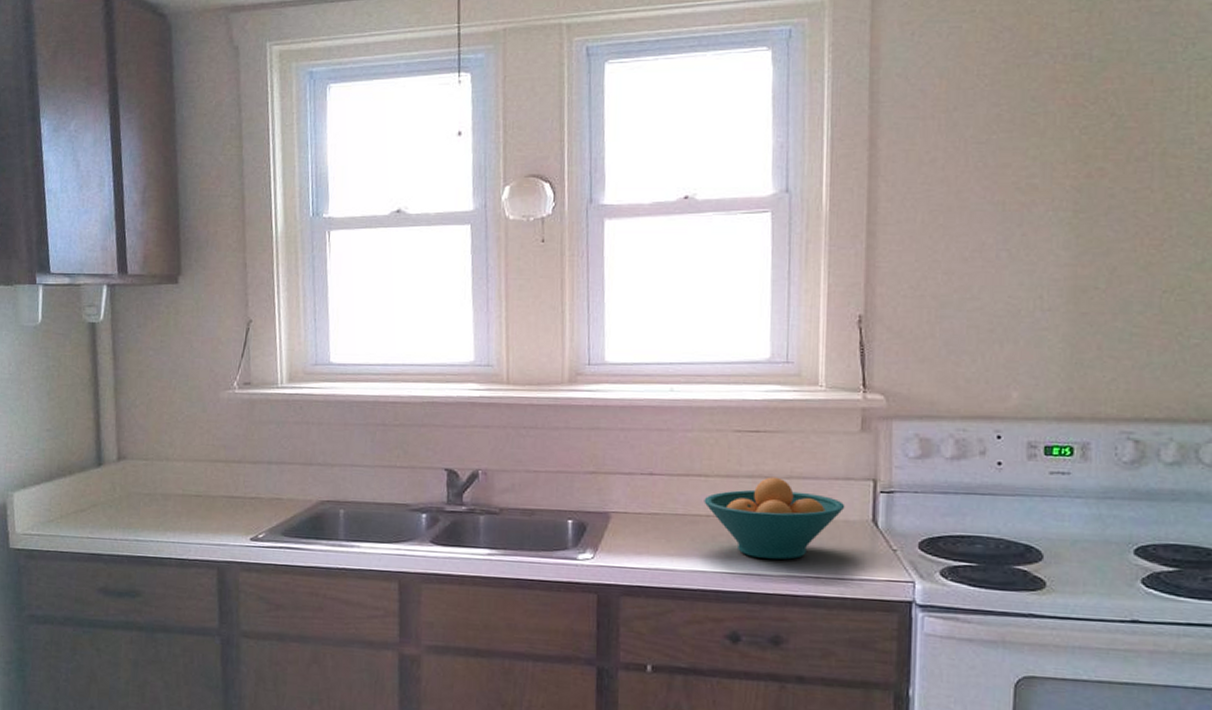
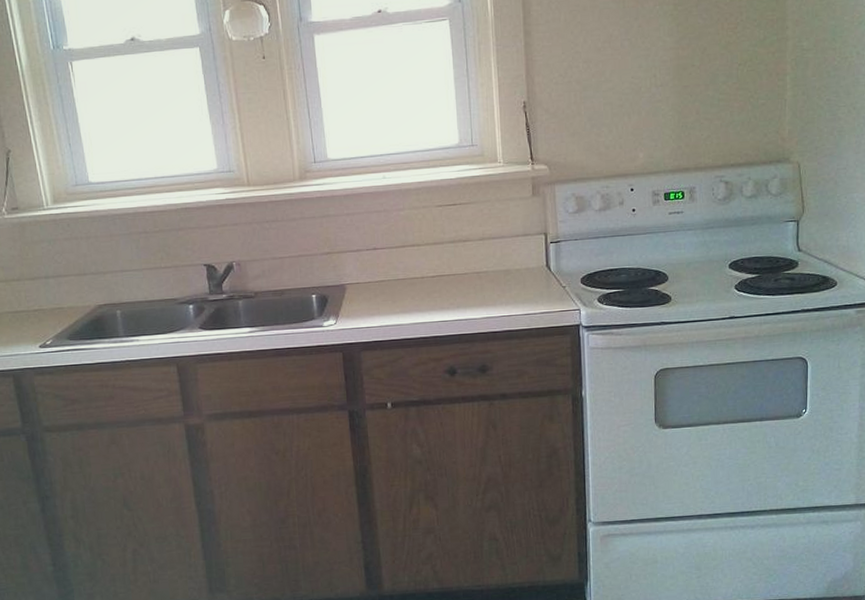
fruit bowl: present [704,477,845,560] -> none [418,240,526,307]

